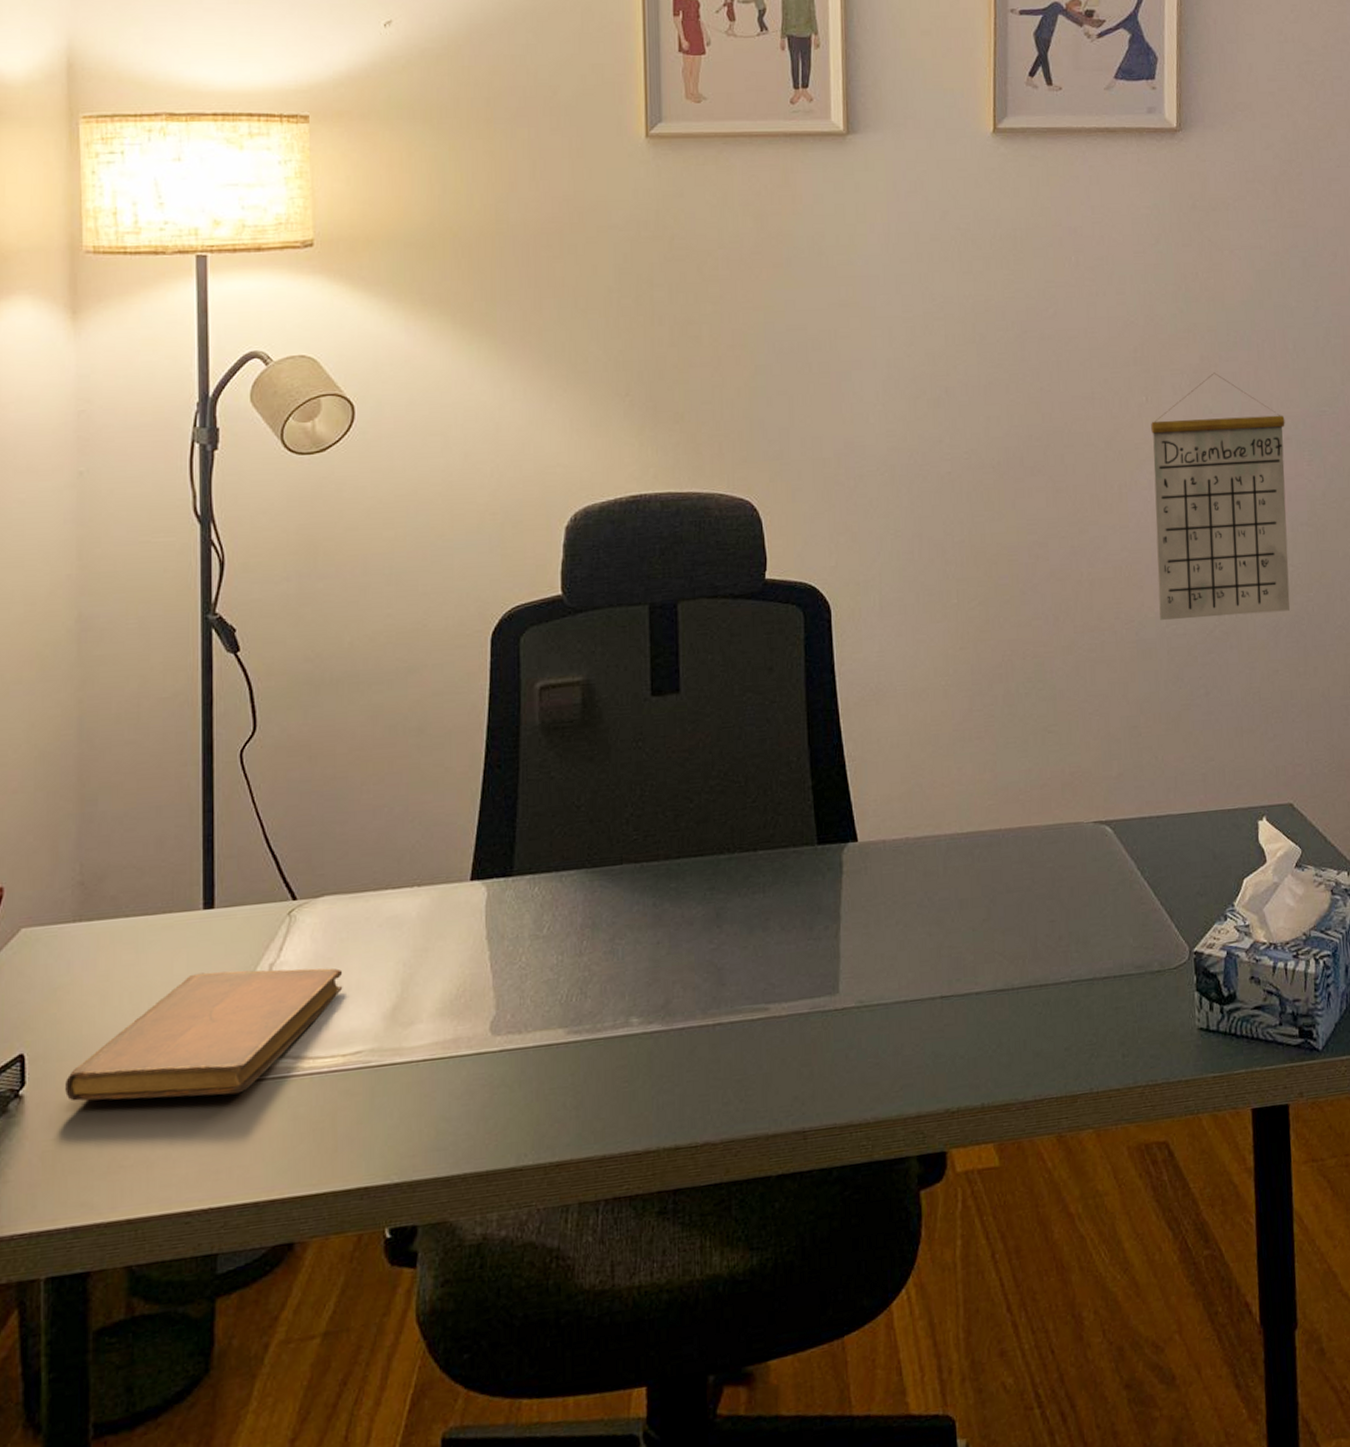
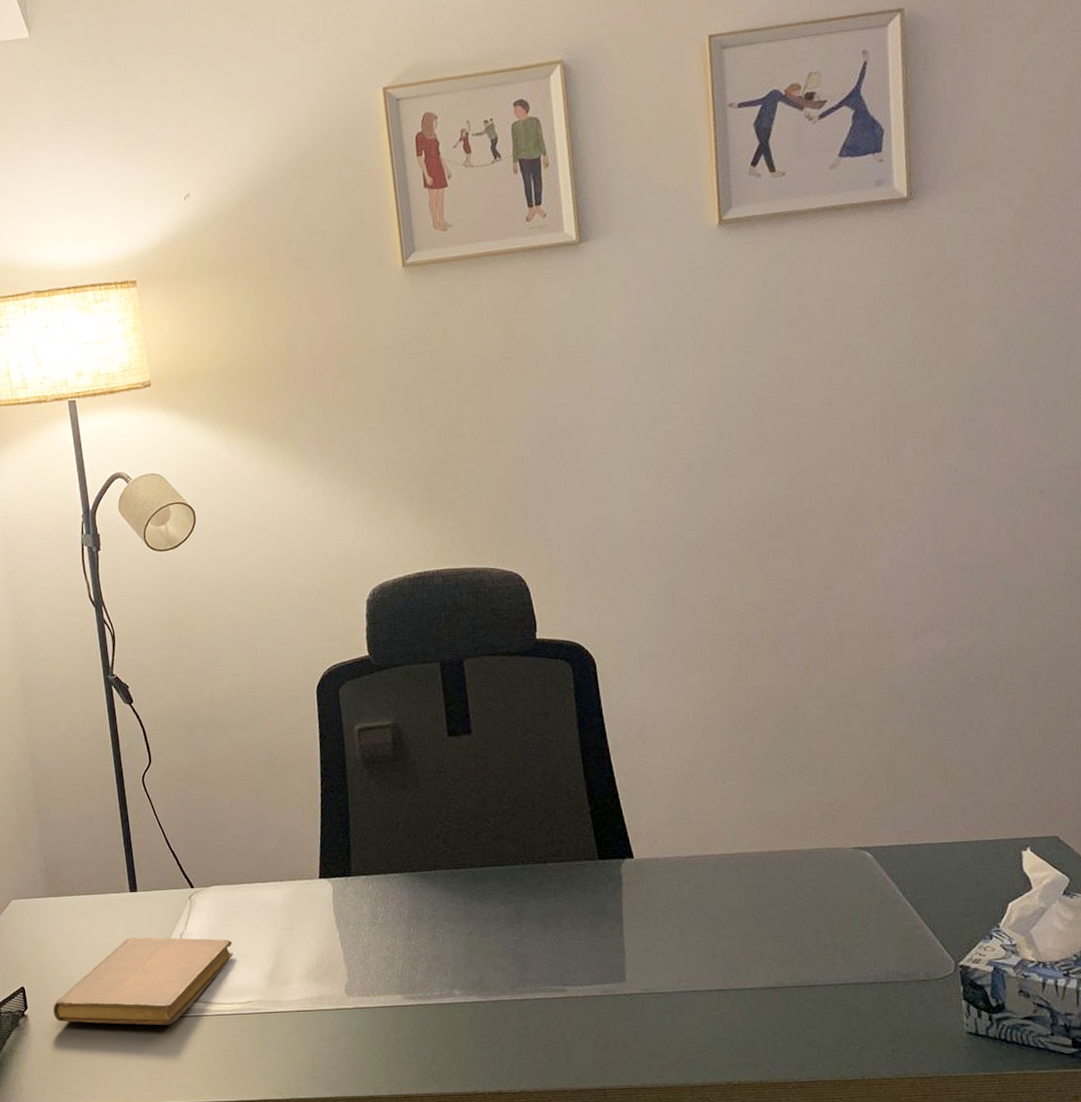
calendar: present [1151,372,1290,620] -> none [893,433,1049,668]

